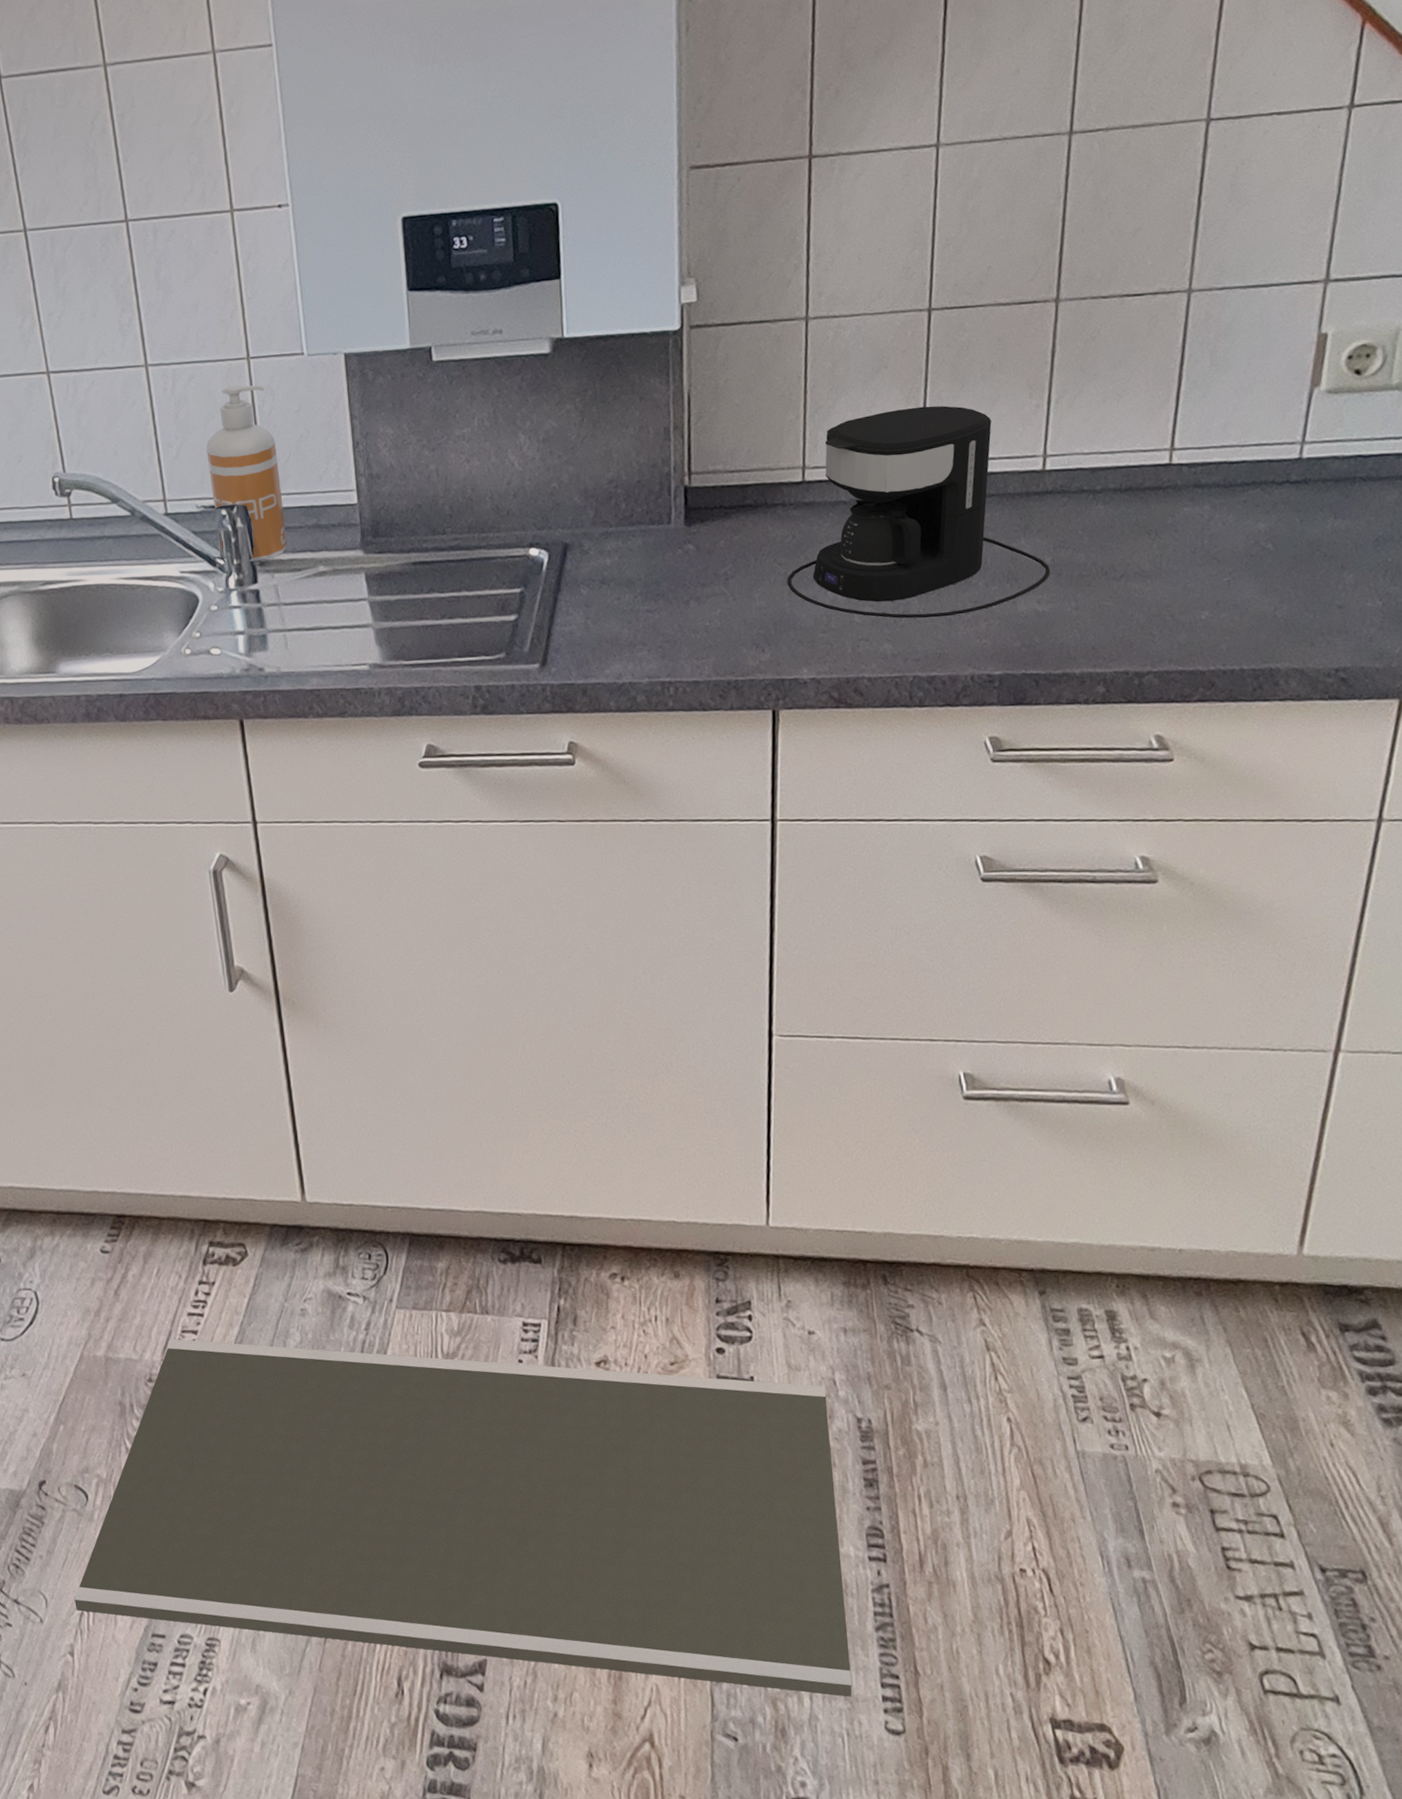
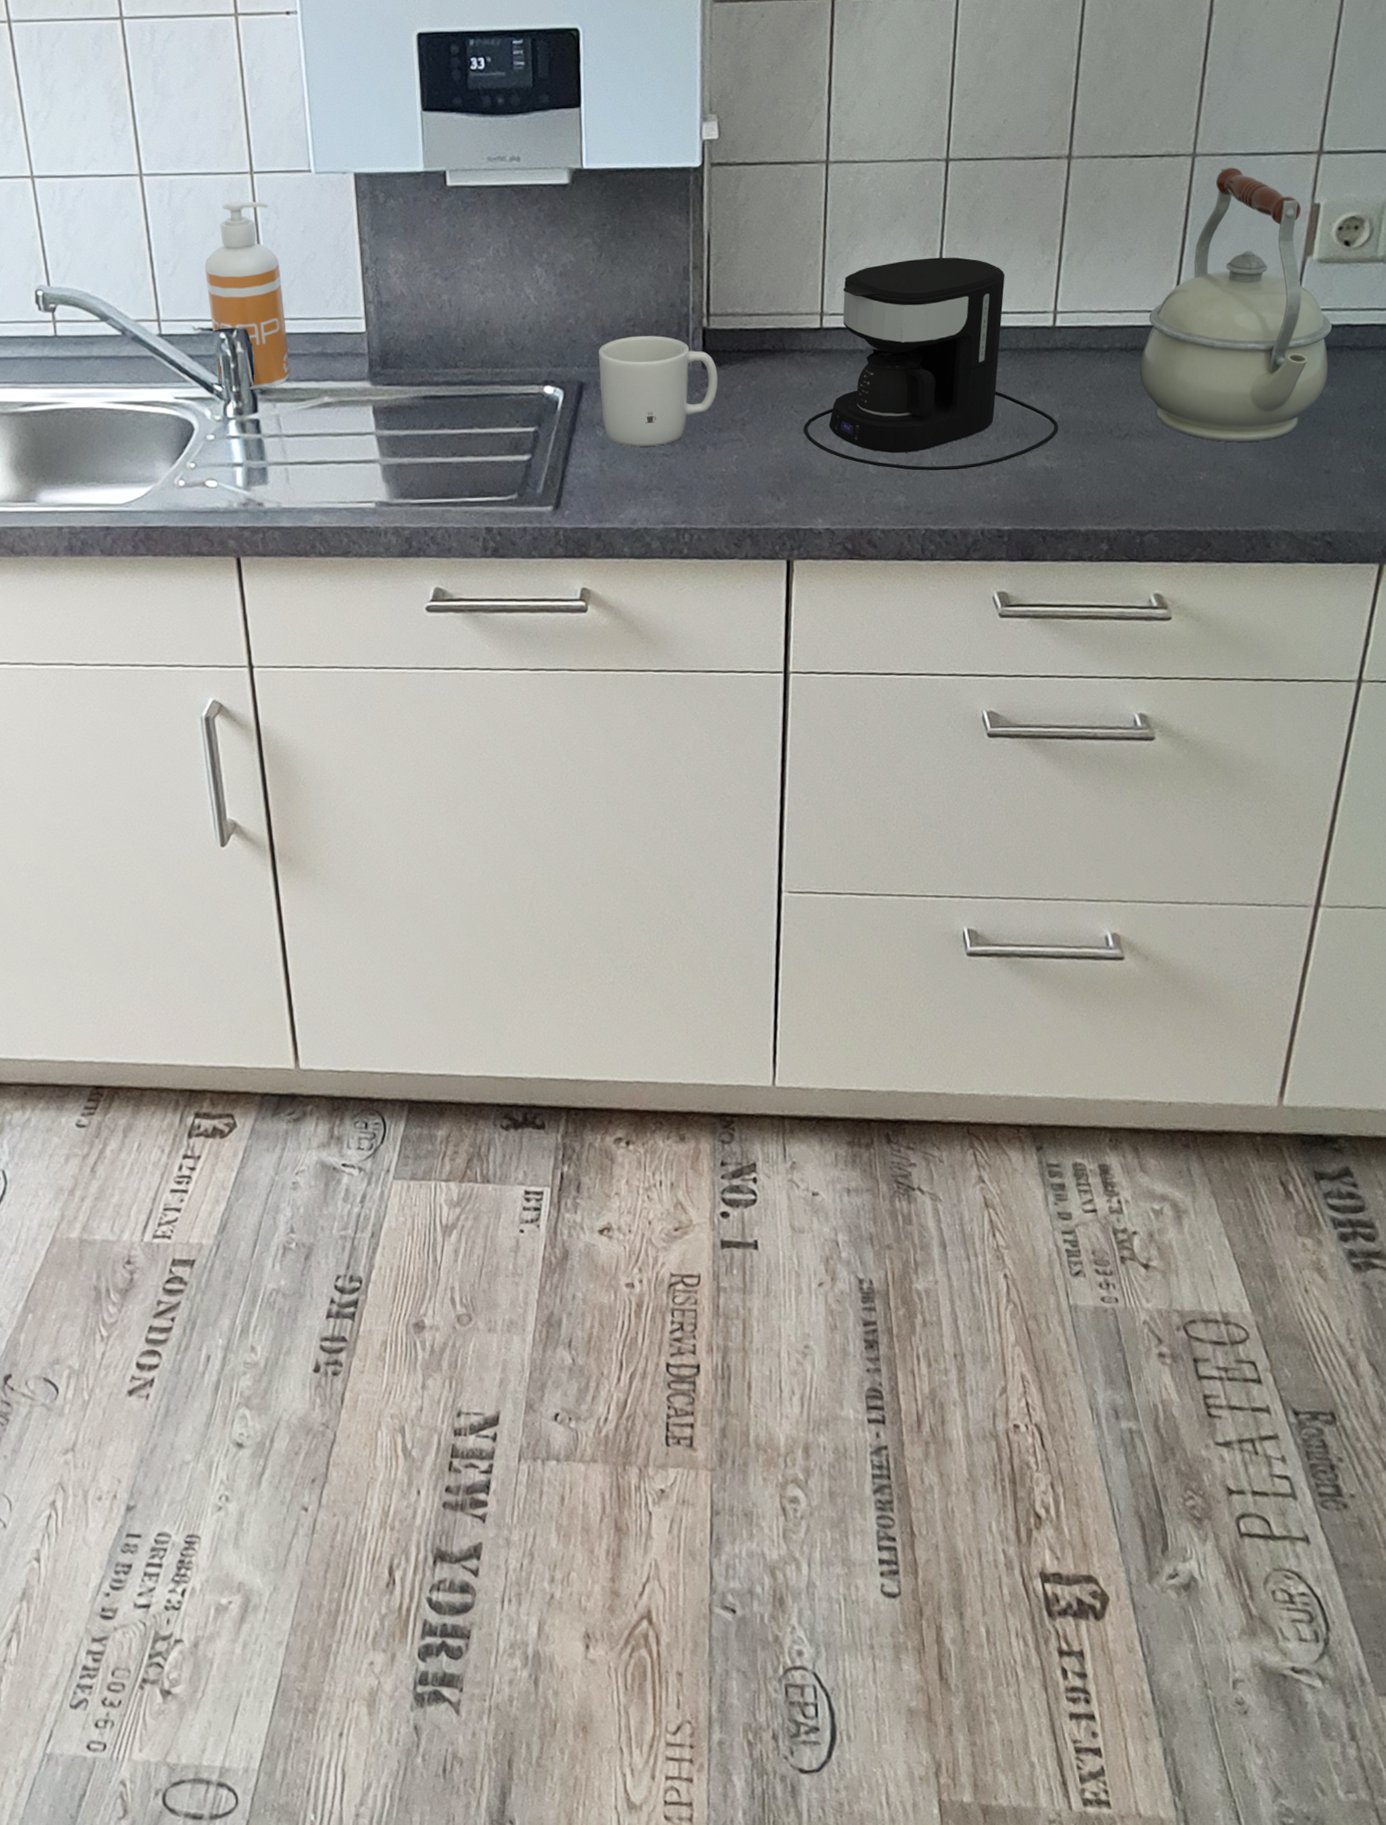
door mat: present [74,1338,852,1697] -> none [41,1217,850,1562]
mug: none [581,495,701,604] -> present [598,335,718,447]
kettle: none [1135,300,1343,580] -> present [1139,167,1333,443]

